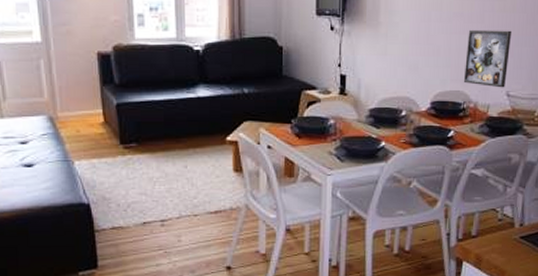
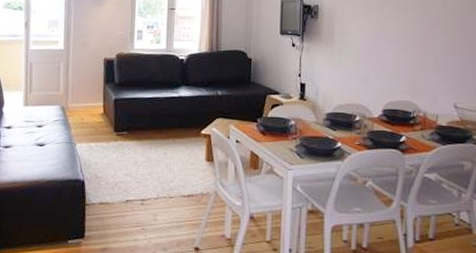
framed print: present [464,29,512,88] -> none [413,49,455,101]

